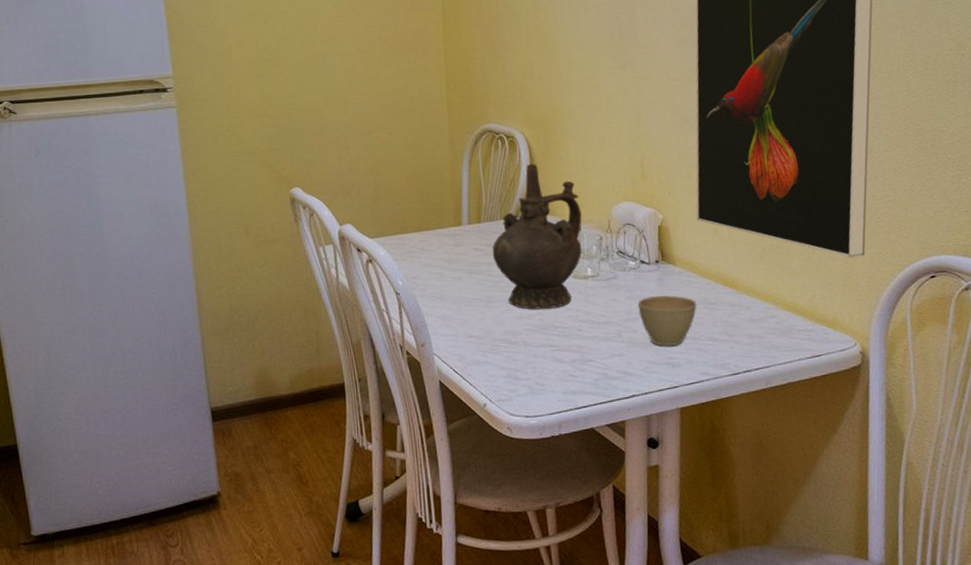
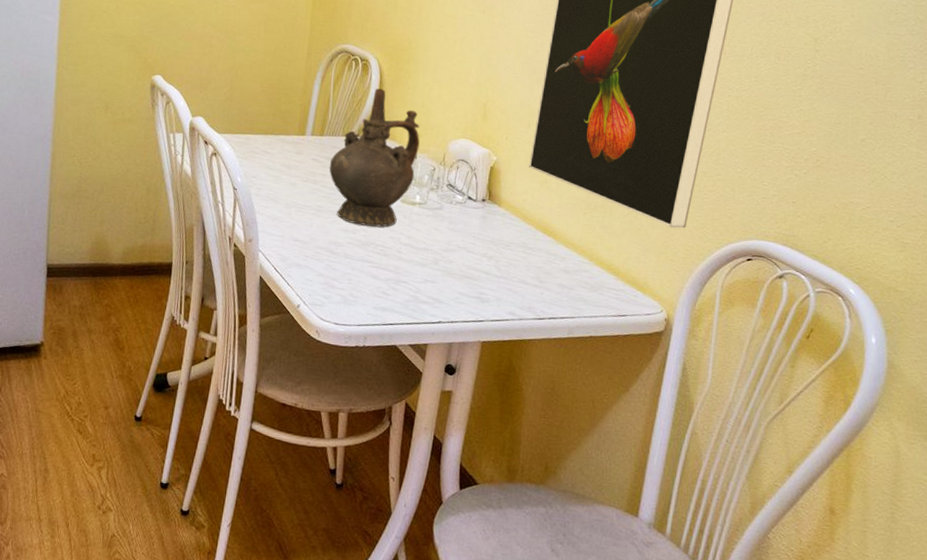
cup: present [637,295,697,346] -> none [457,231,515,282]

